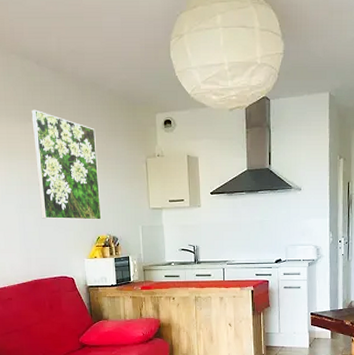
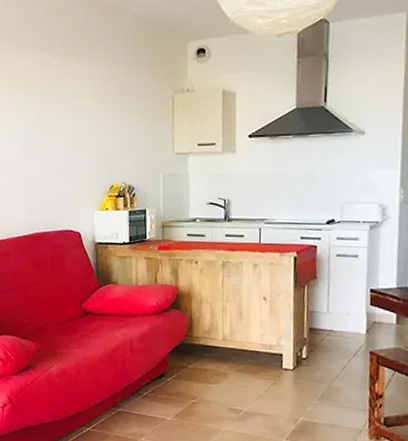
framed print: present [31,109,102,220] -> none [45,38,117,165]

